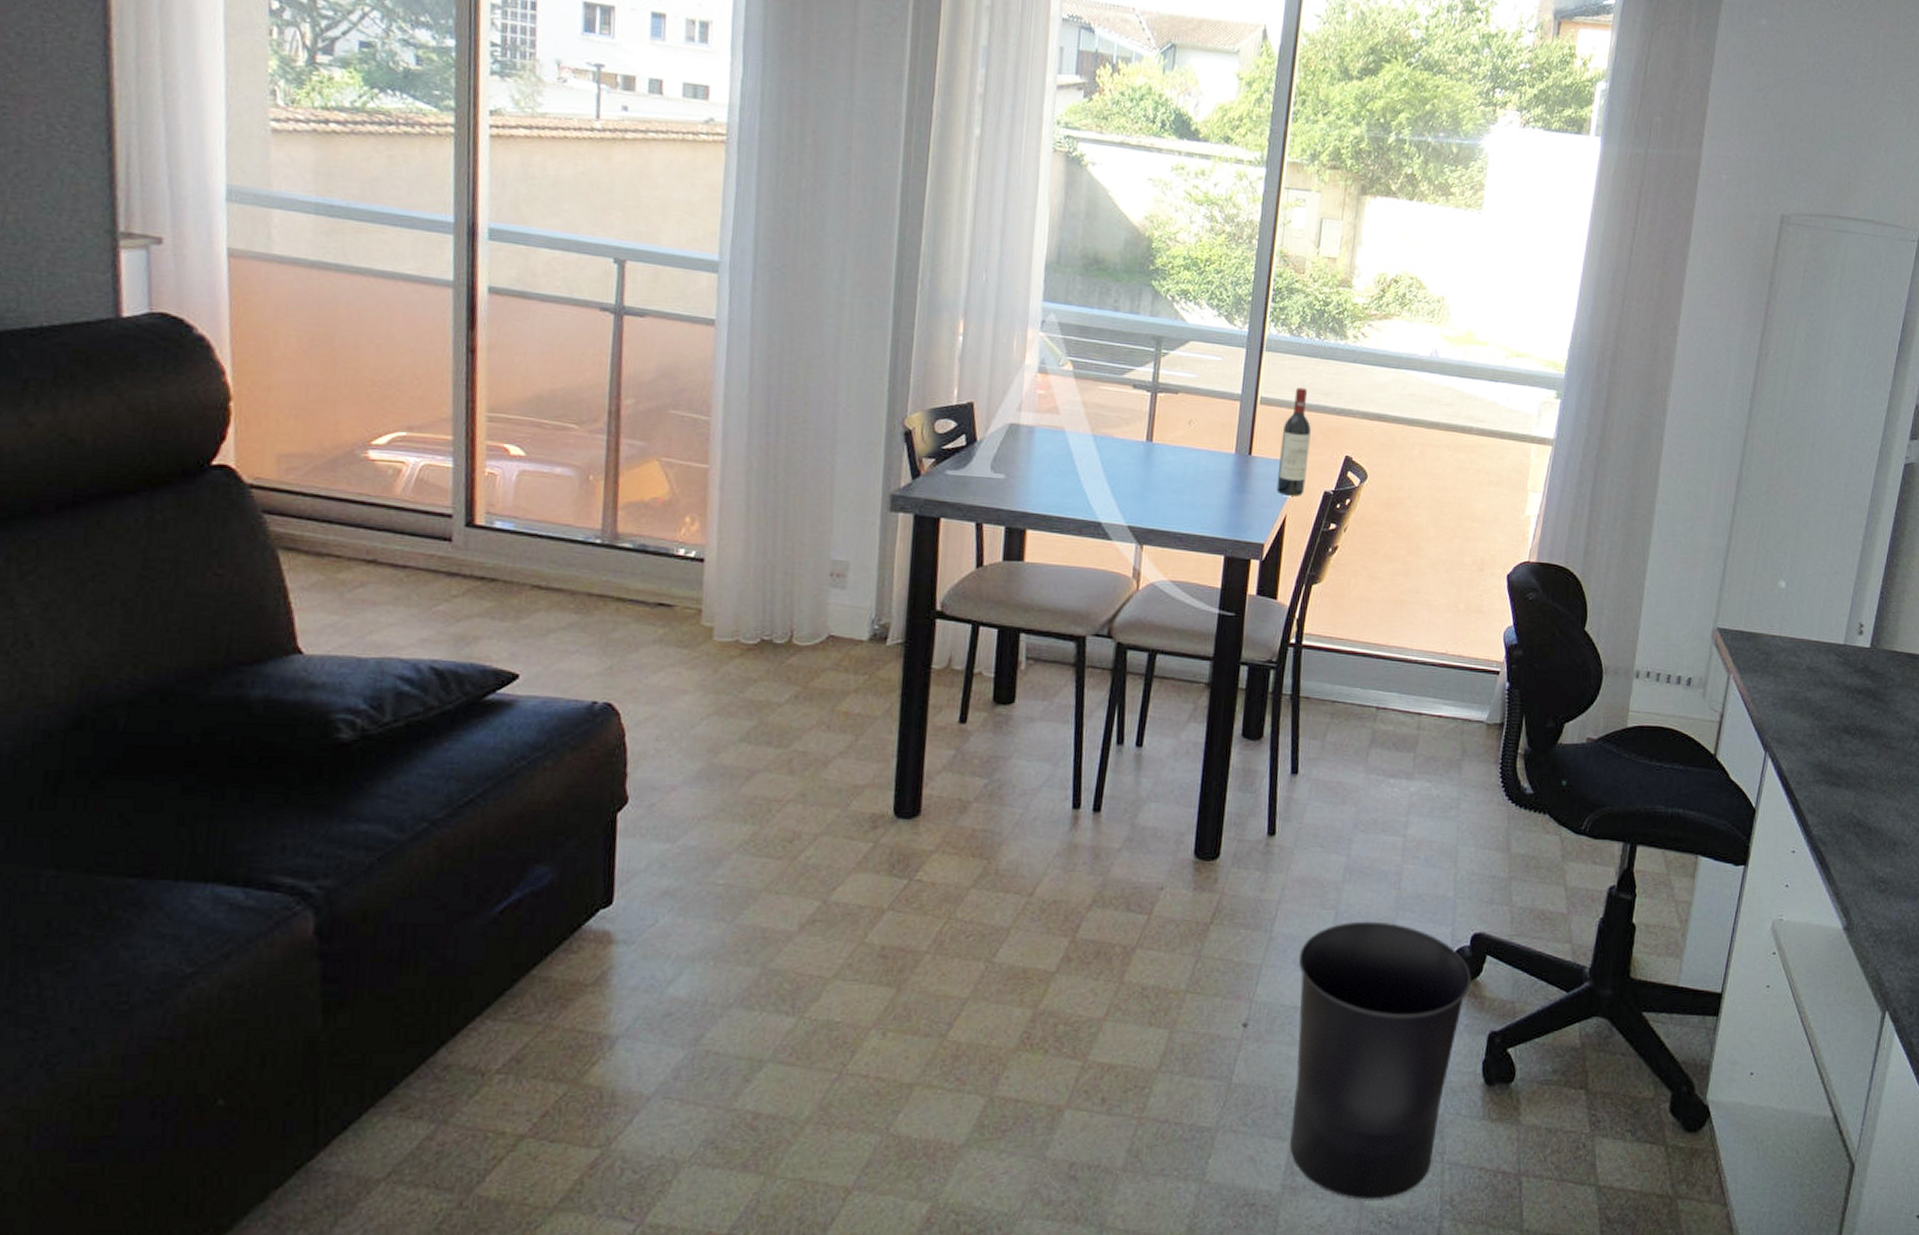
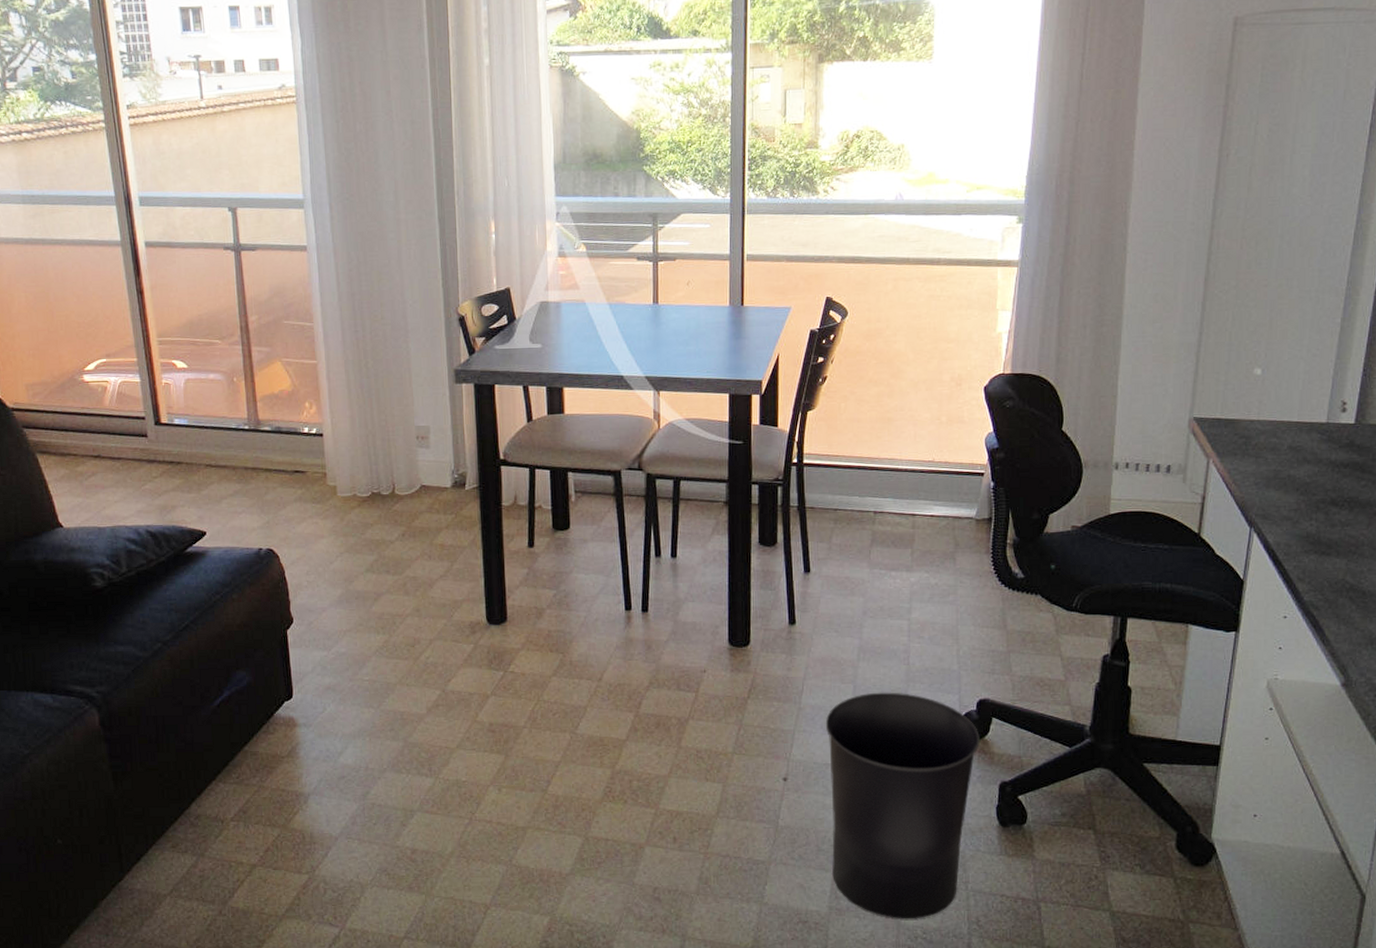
wine bottle: present [1276,387,1311,498] -> none [768,242,794,338]

